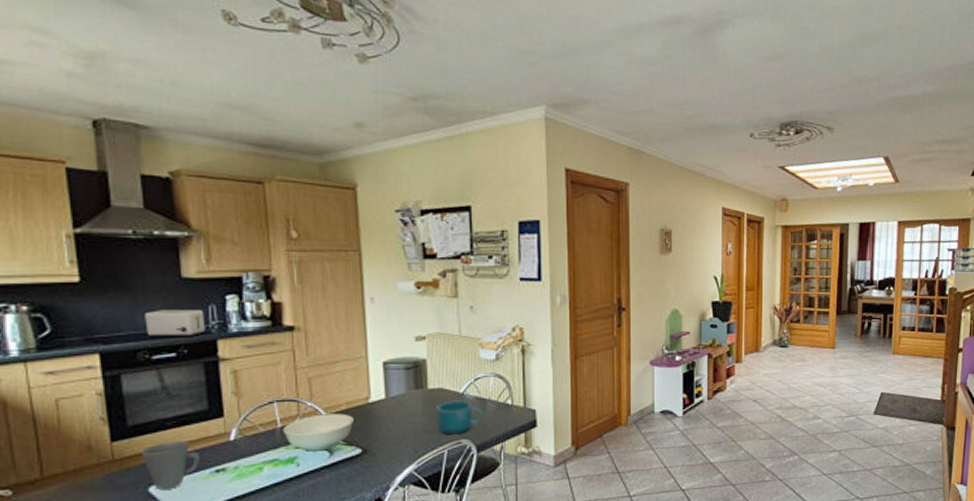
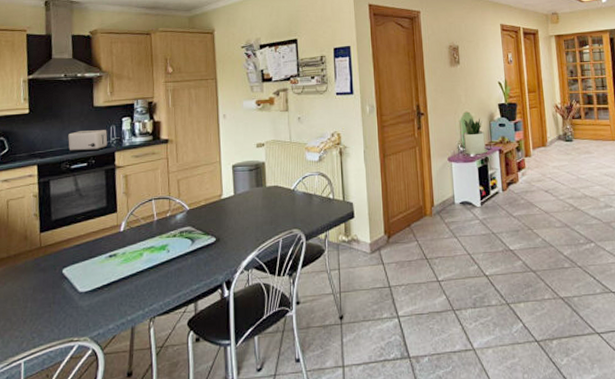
mug: present [141,441,201,490] -> none [59,232,99,271]
bowl: present [283,413,354,452] -> none [158,208,210,240]
cup: present [437,400,483,435] -> none [273,196,310,225]
planter: none [667,315,696,359] -> present [463,117,488,155]

